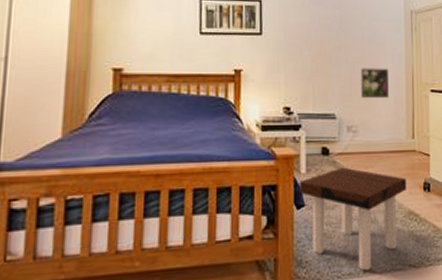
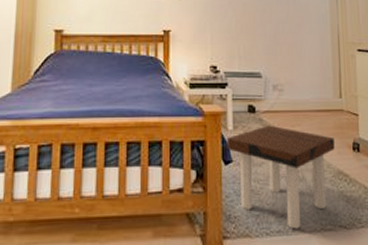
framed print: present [360,68,389,99] -> none [285,28,314,58]

